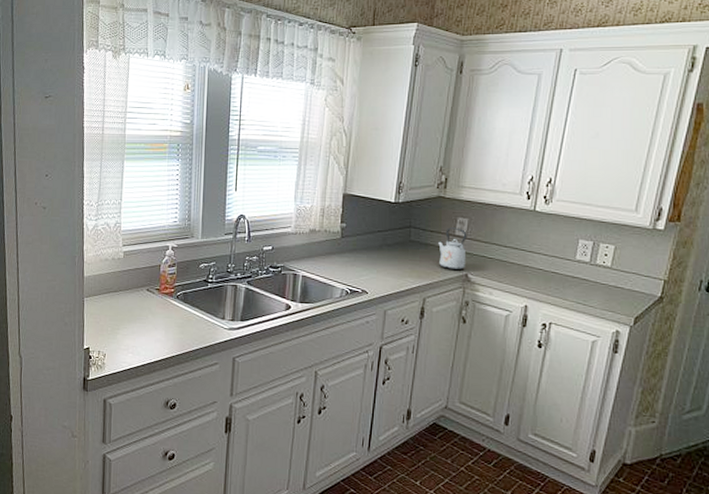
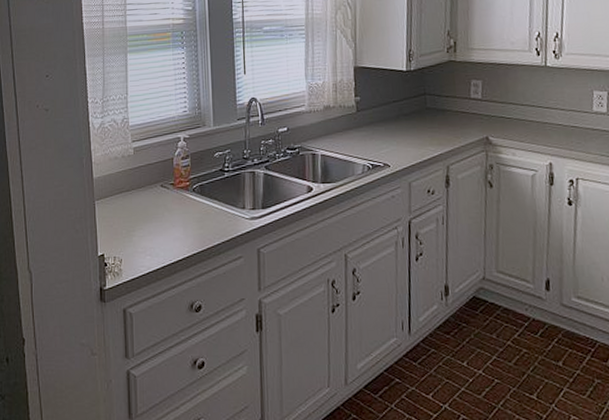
kettle: present [437,227,467,271] -> none [454,90,485,134]

